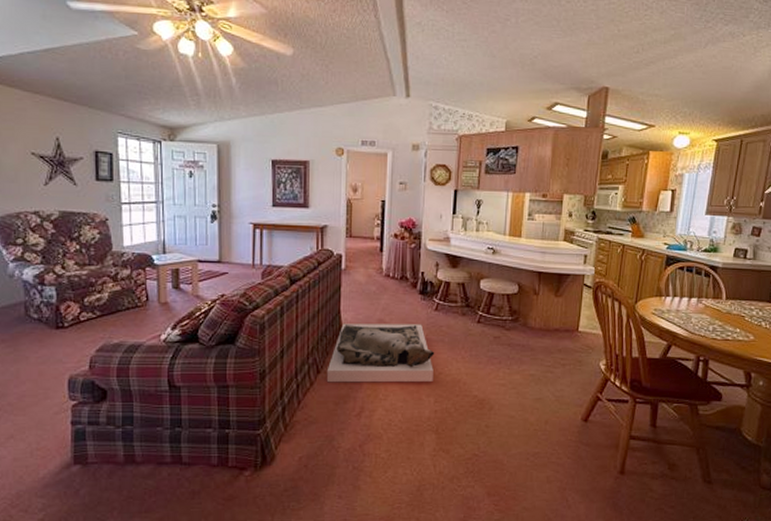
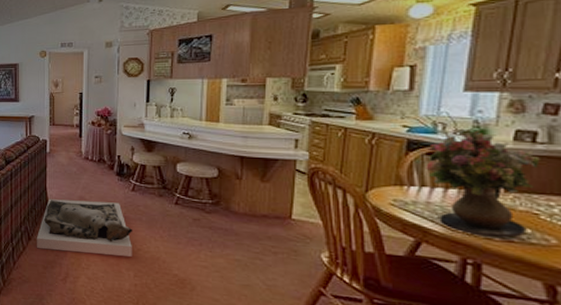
bouquet: none [677,245,748,337] -> present [425,127,540,238]

